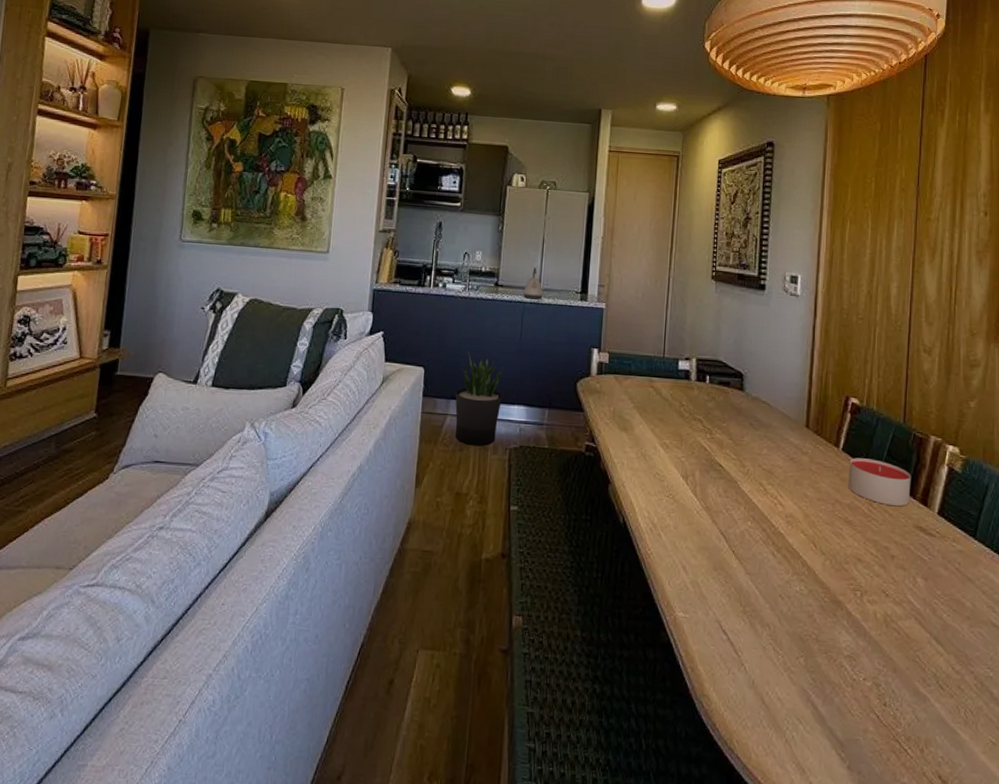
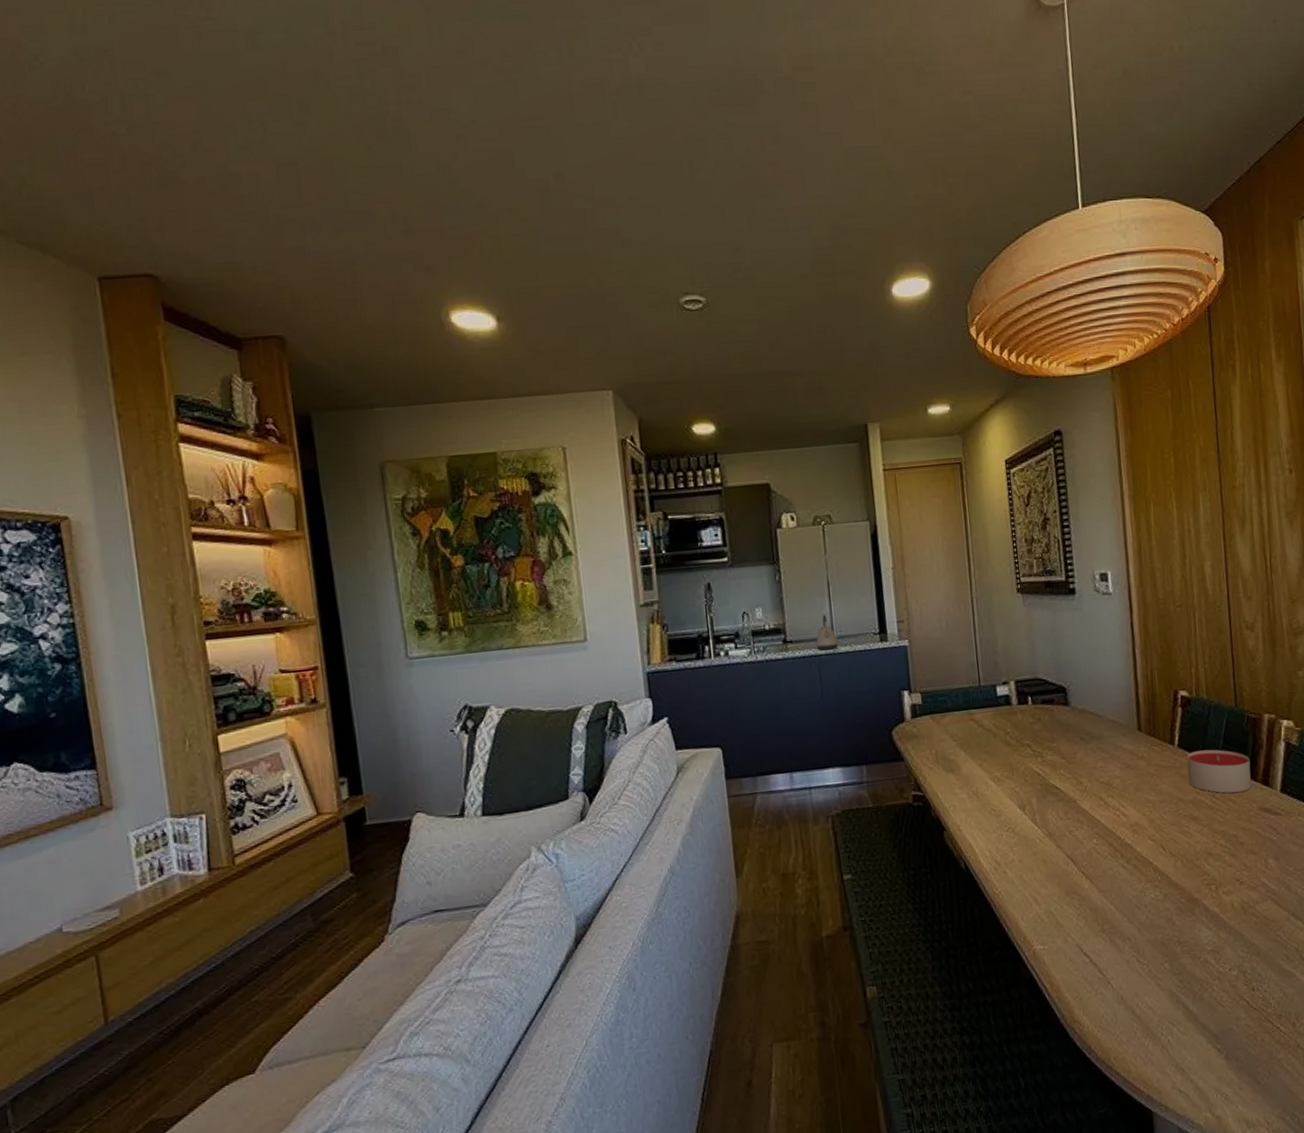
planter: present [455,351,504,446] -> none [761,720,814,822]

